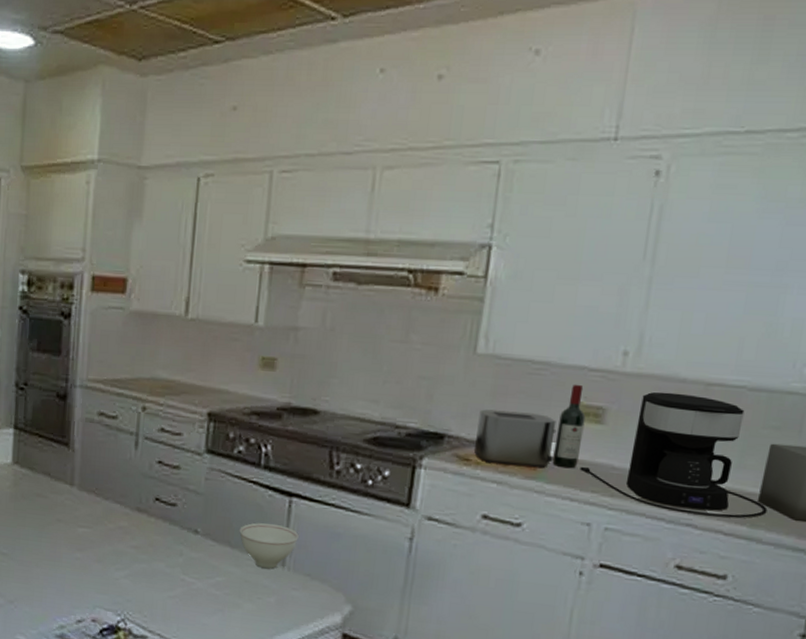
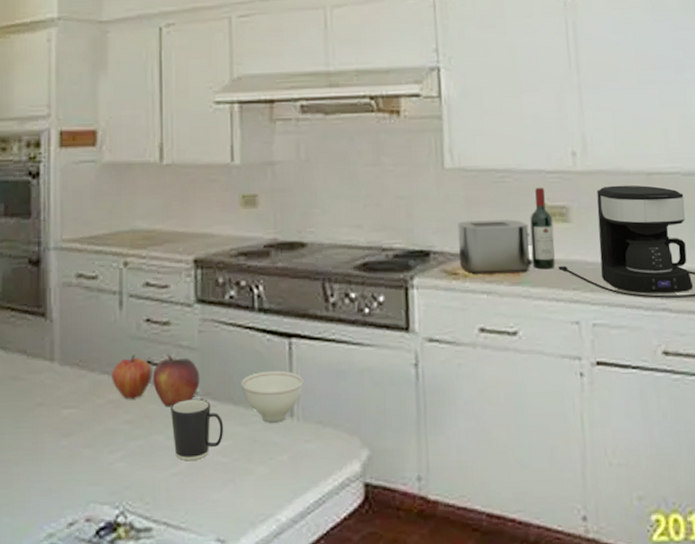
fruit: none [123,490,160,529] -> present [112,354,152,400]
fruit: none [159,496,203,541] -> present [152,355,200,408]
mug: none [172,536,220,589] -> present [171,398,224,461]

